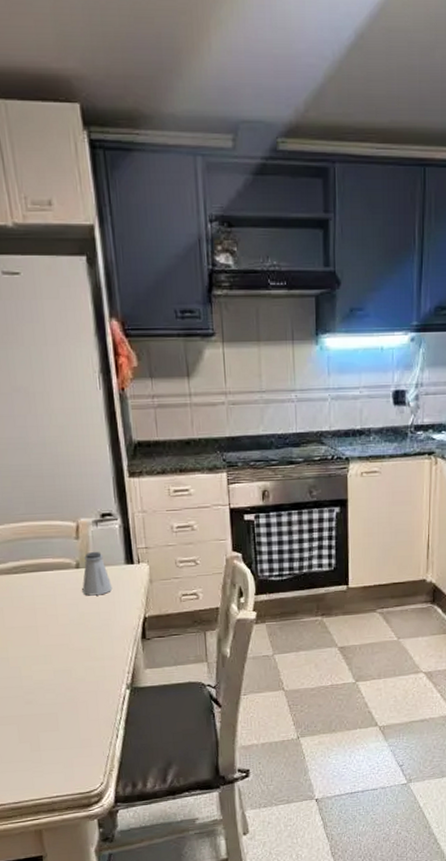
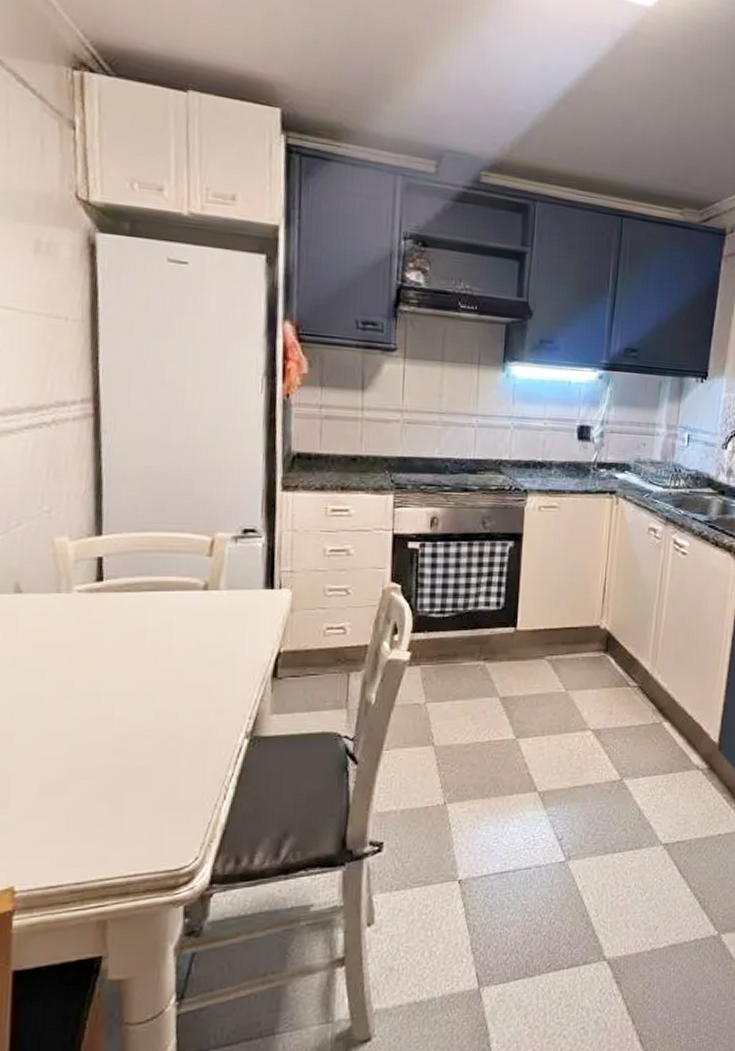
saltshaker: present [82,551,113,596] -> none [207,571,245,623]

